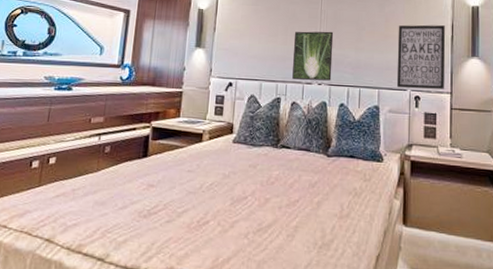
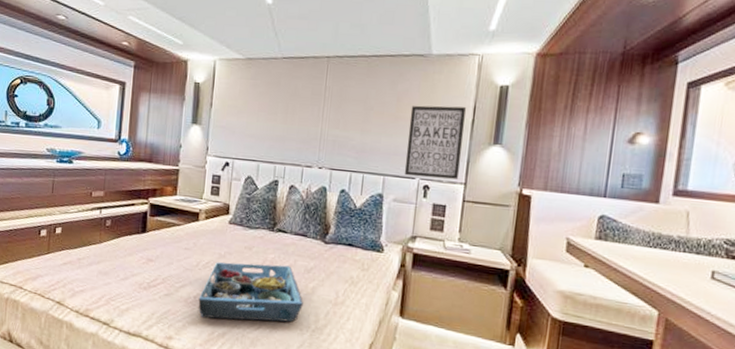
serving tray: none [201,181,309,244] -> present [198,262,303,323]
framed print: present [292,31,334,81] -> none [291,109,338,165]

